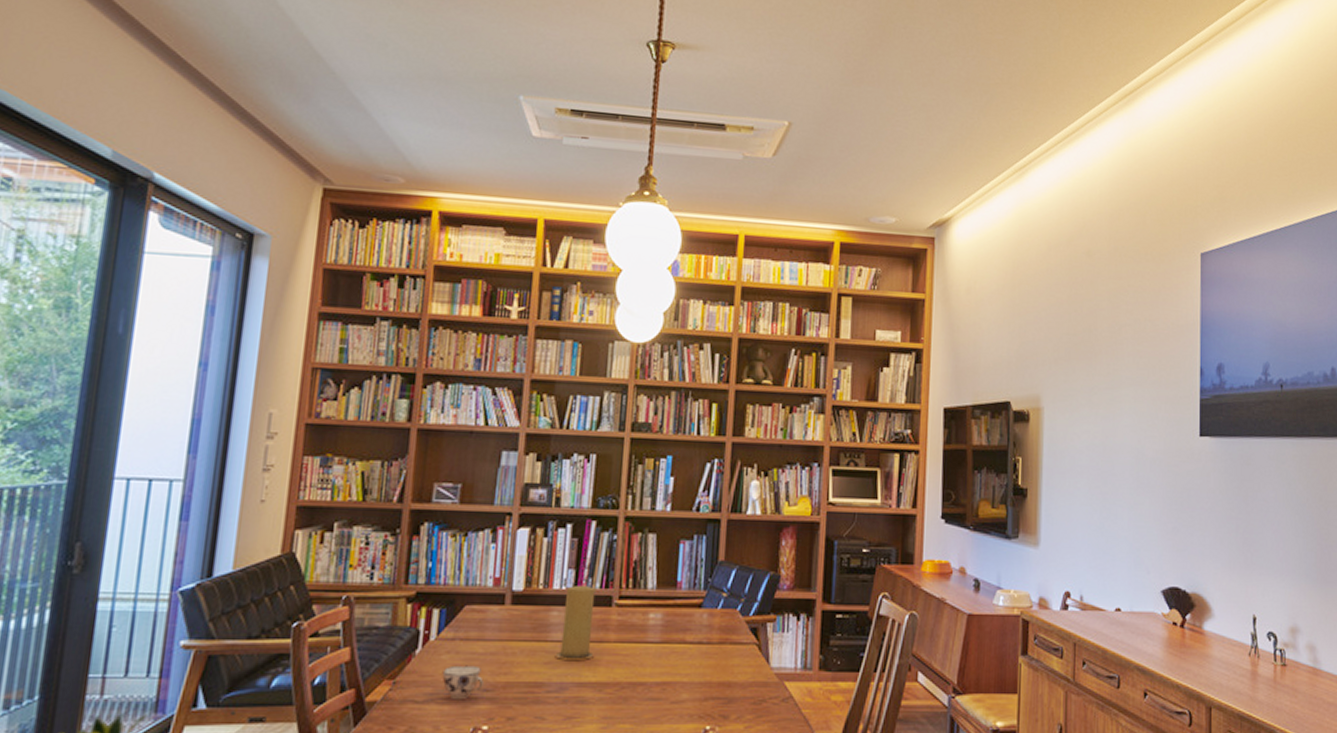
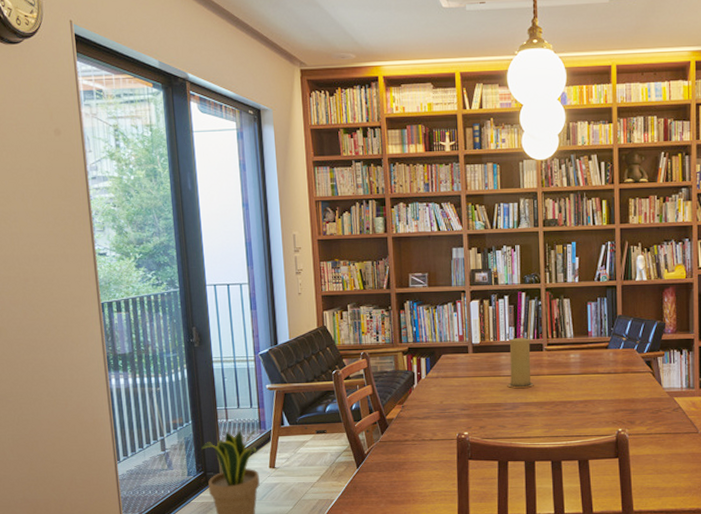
teacup: present [442,665,484,700] -> none [433,394,461,416]

